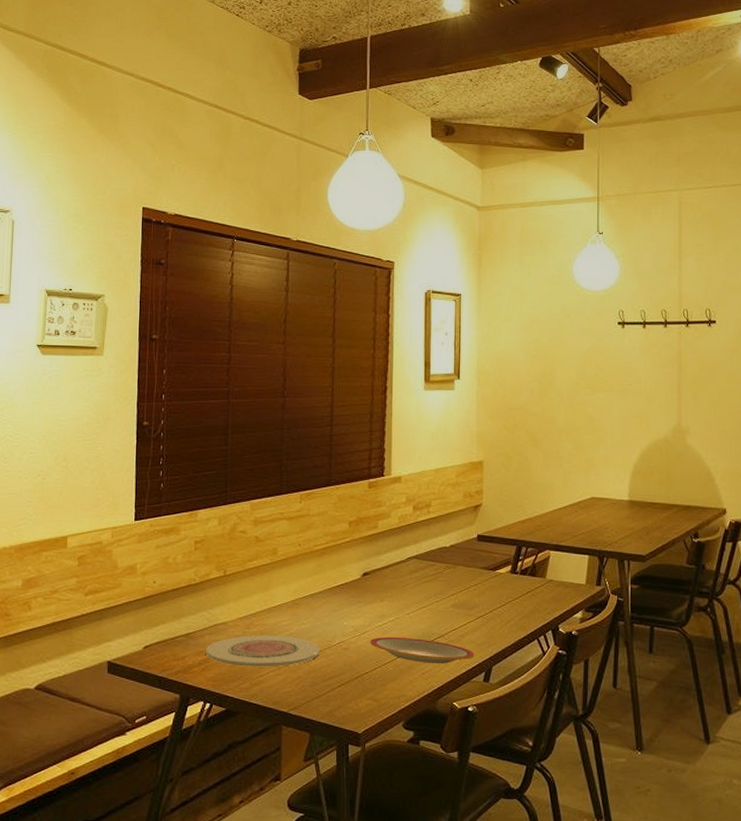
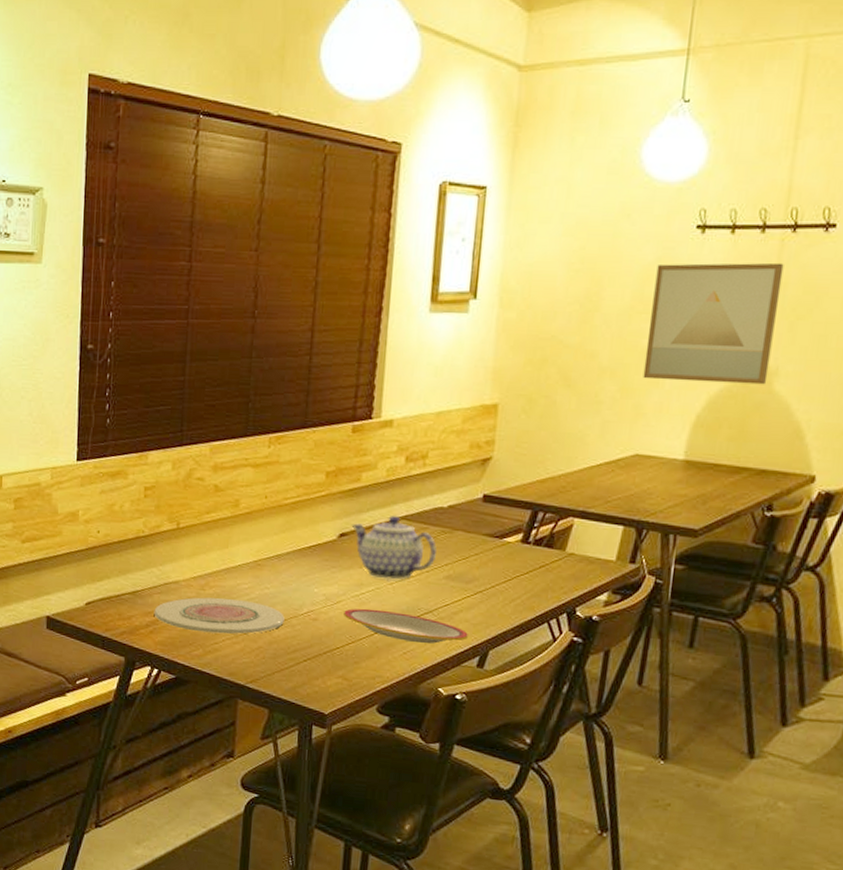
teapot: none [372,555,443,611] -> present [351,515,437,581]
wall art: none [591,349,683,440] -> present [643,262,784,385]

